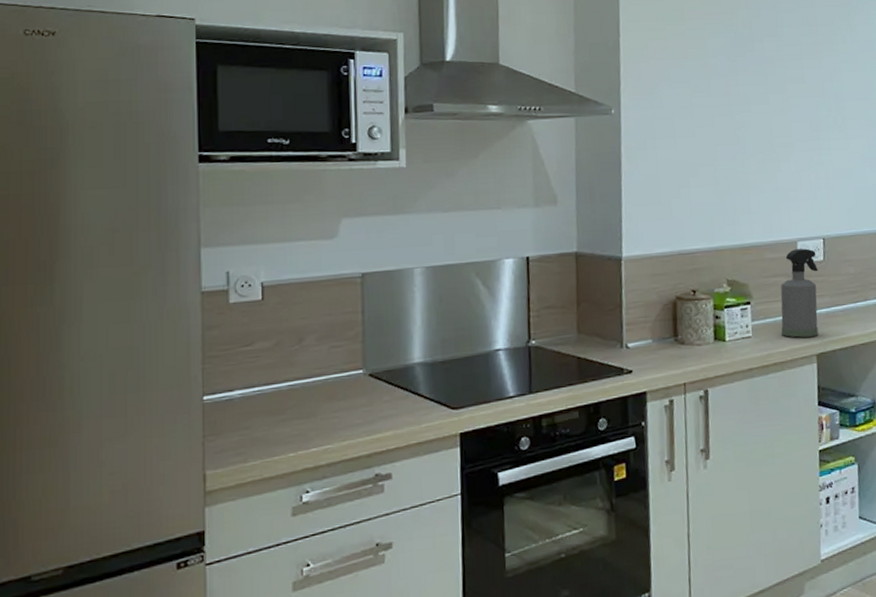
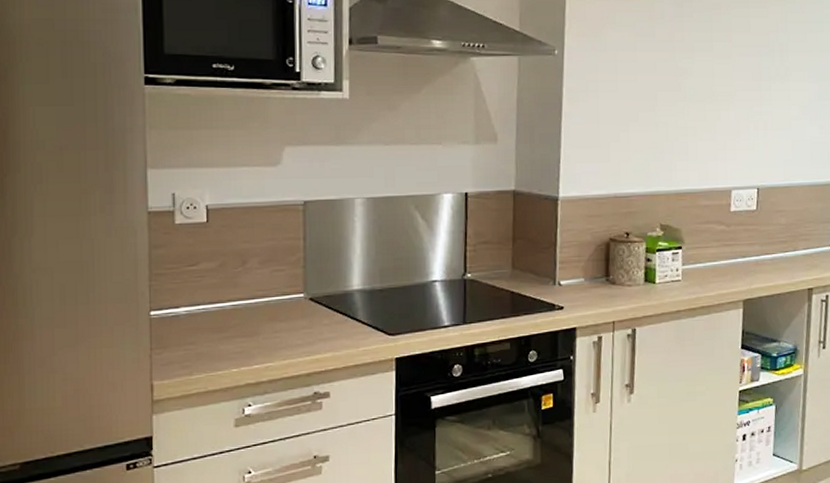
spray bottle: present [780,248,819,338] -> none [710,197,751,283]

